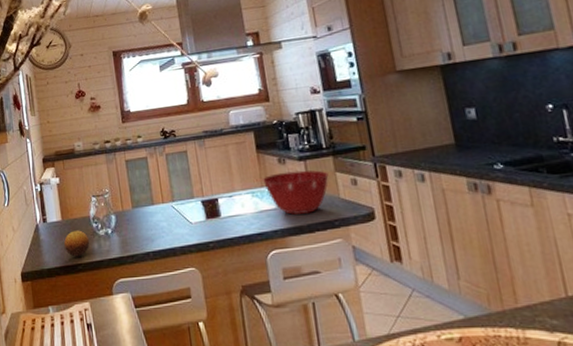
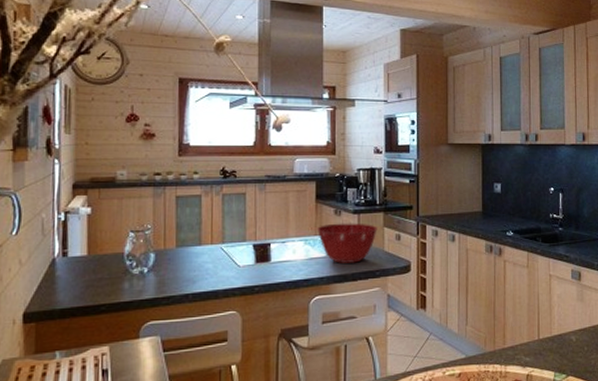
fruit: present [63,230,90,257] -> none [85,267,120,297]

